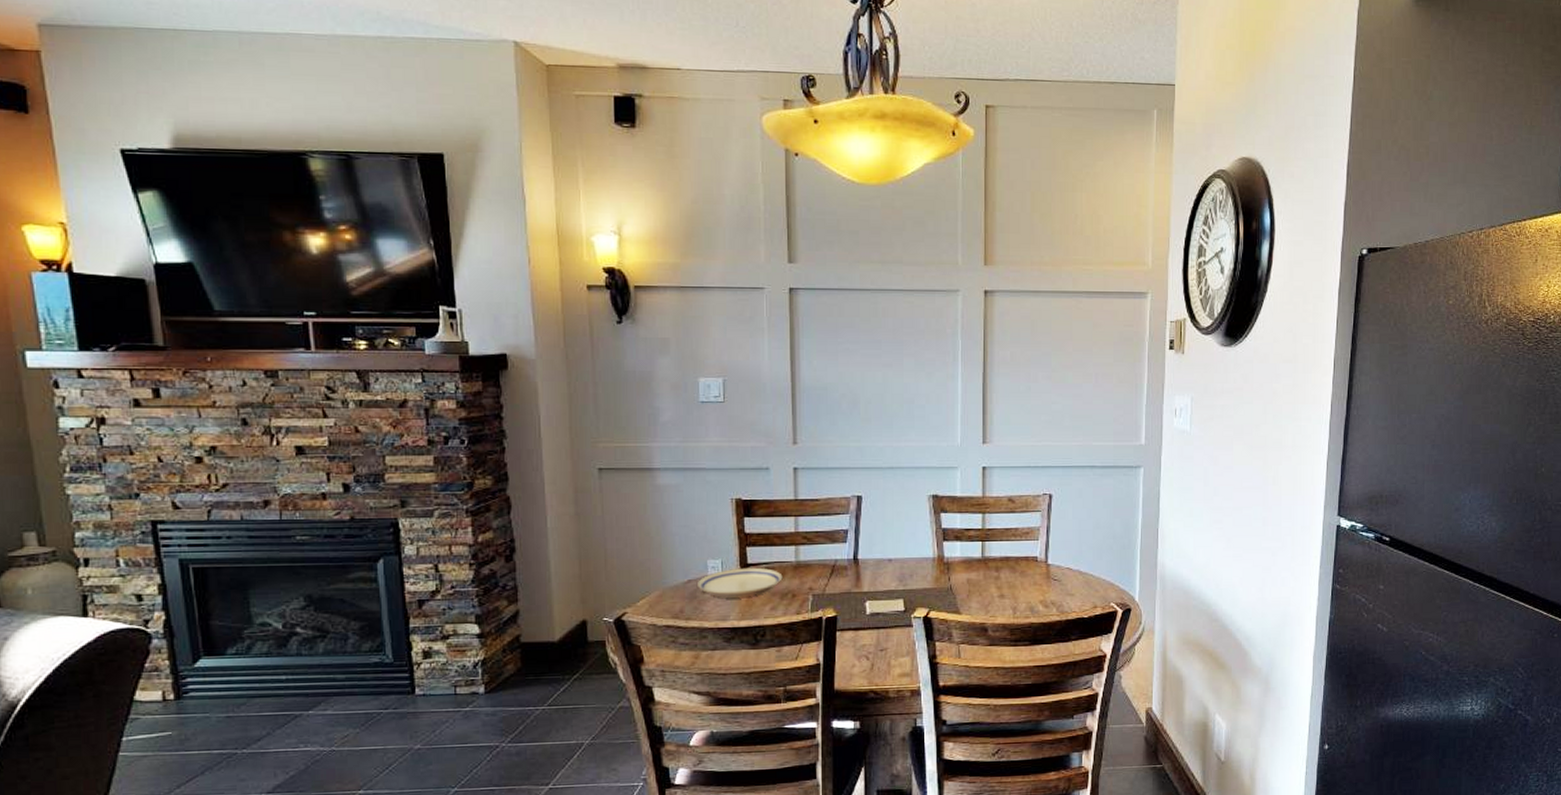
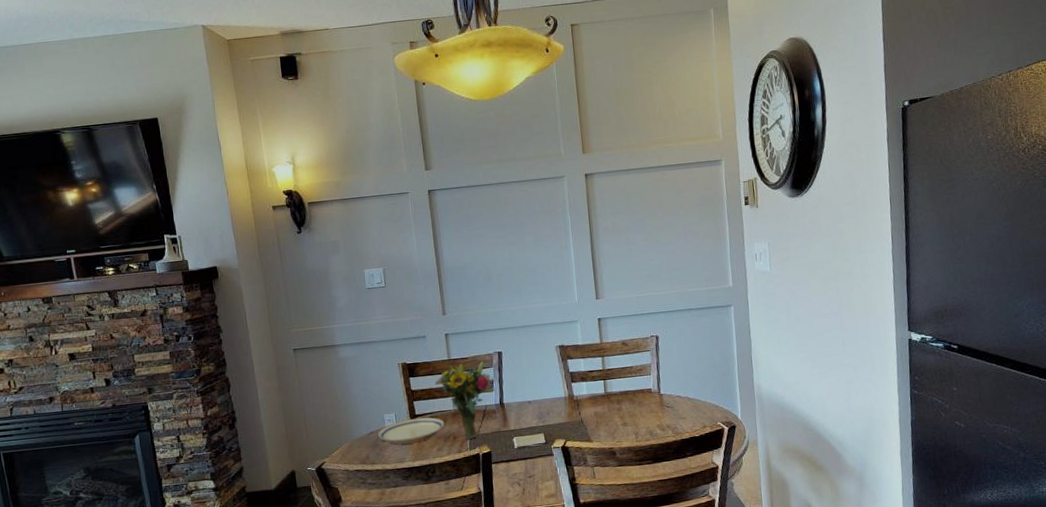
bouquet: none [775,504,849,600] -> present [435,361,495,440]

